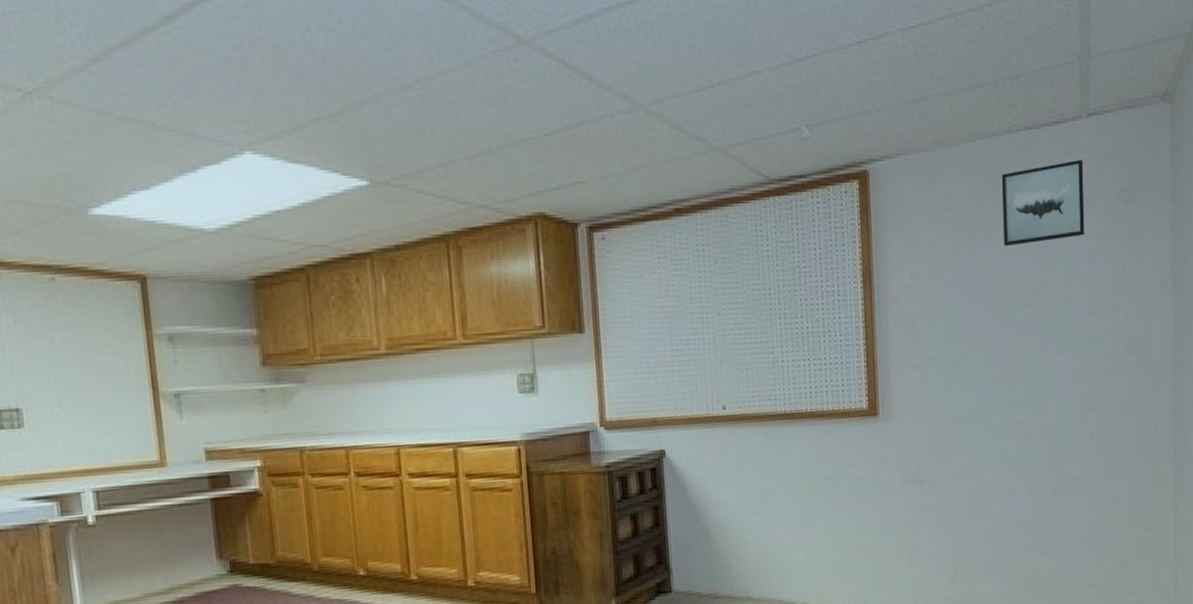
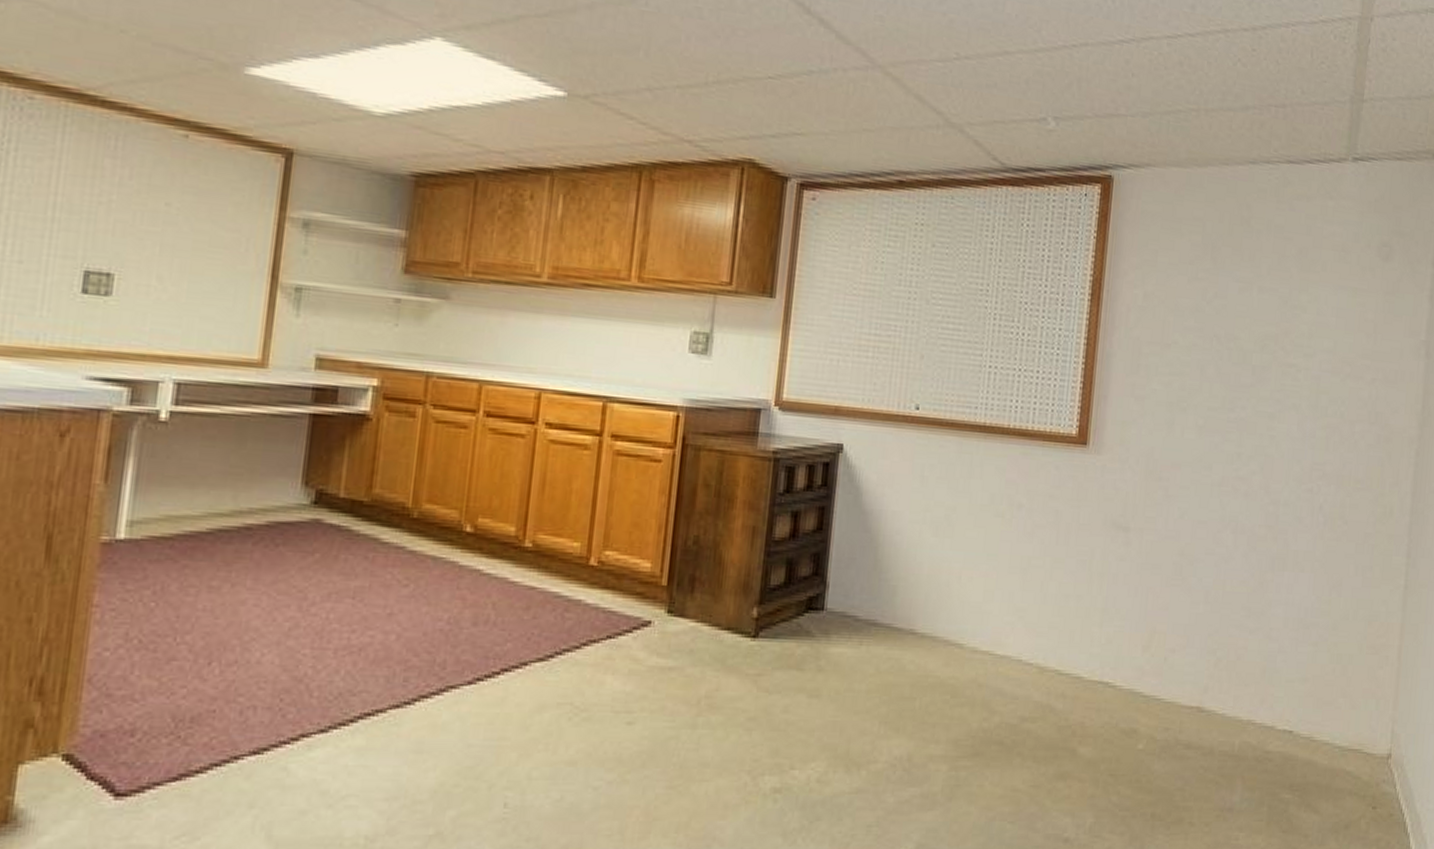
wall art: present [1001,160,1085,247] -> none [1248,204,1344,286]

